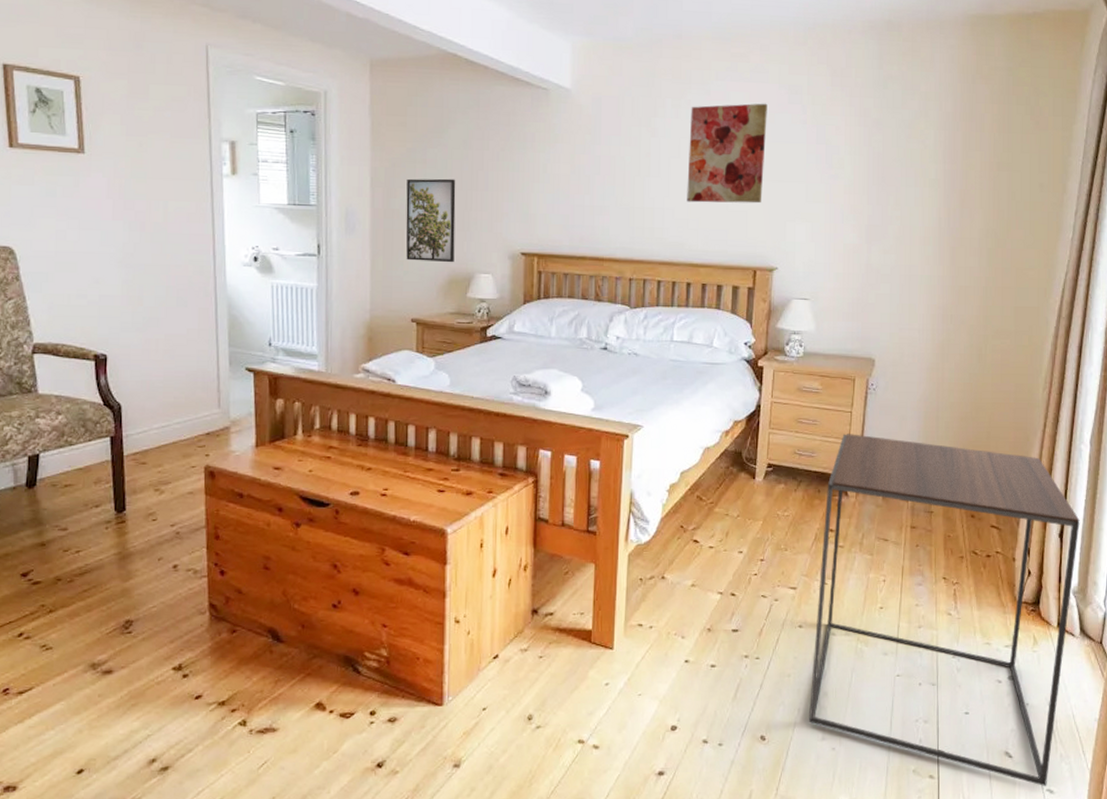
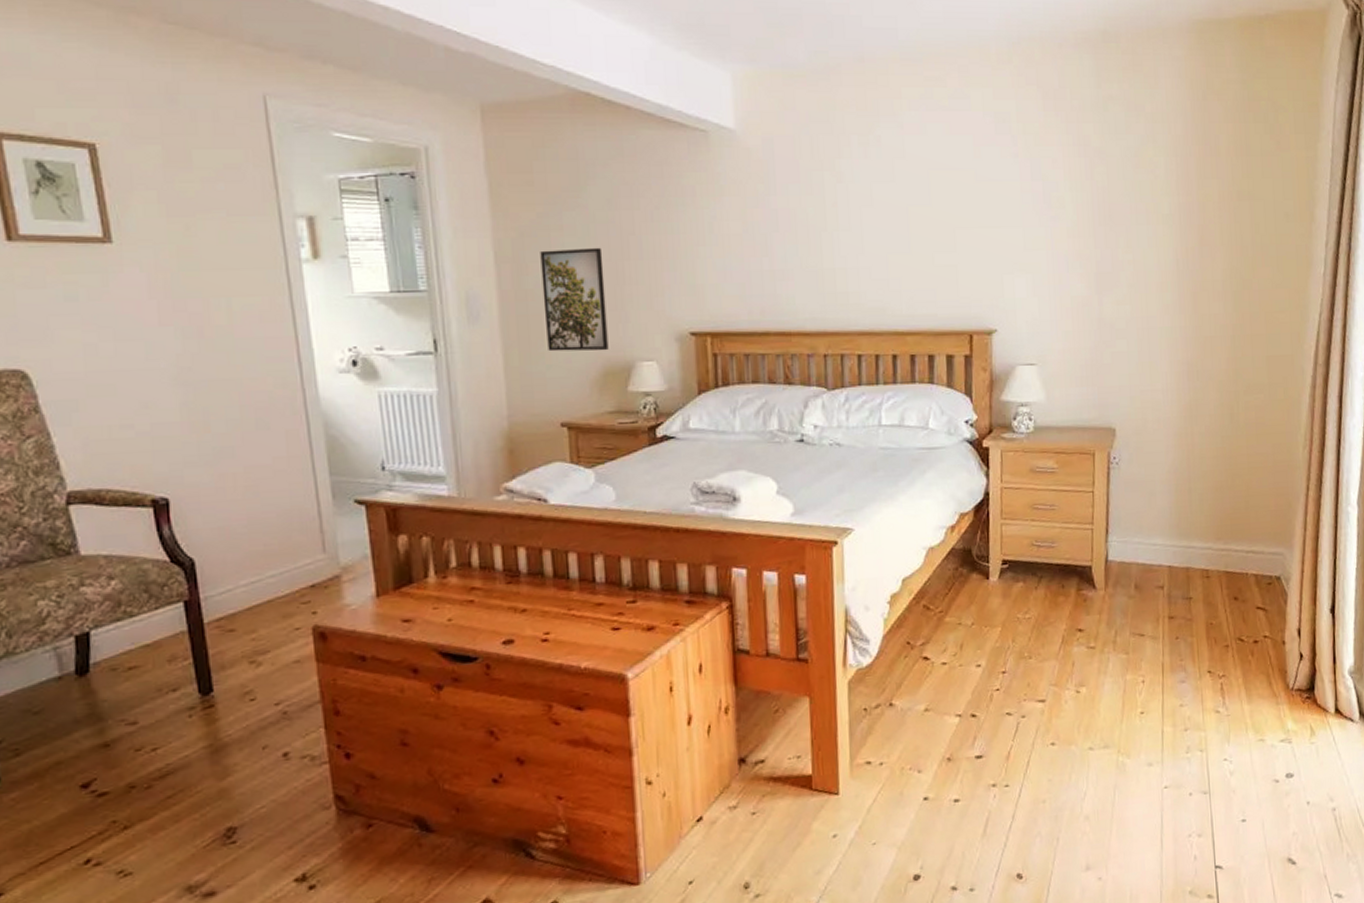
wall art: present [687,103,767,204] -> none [881,135,973,259]
side table: present [809,434,1080,787] -> none [1069,516,1352,892]

